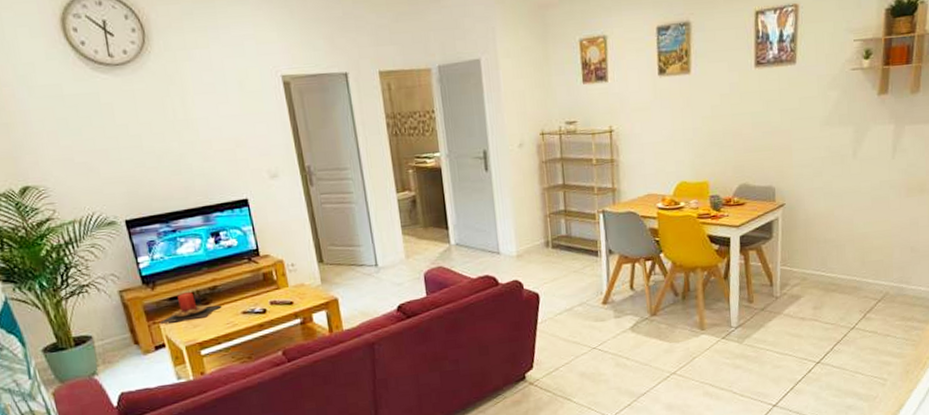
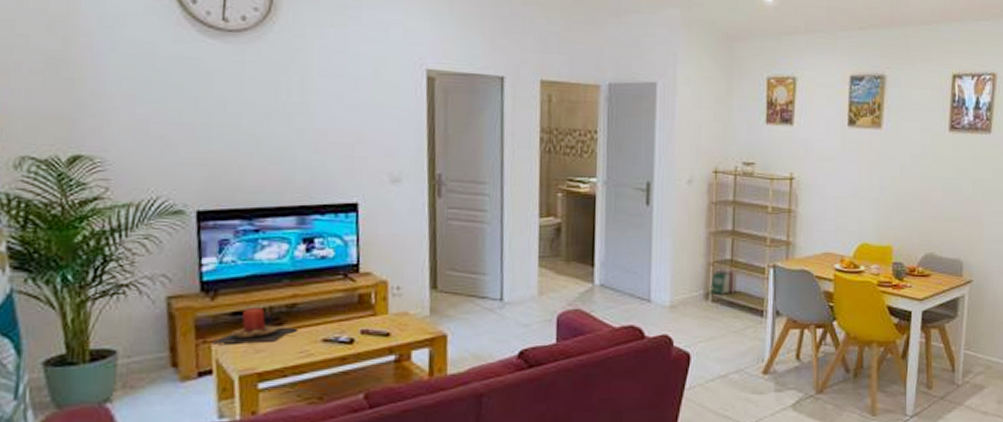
books: none [549,218,572,242] -> present [710,269,737,296]

